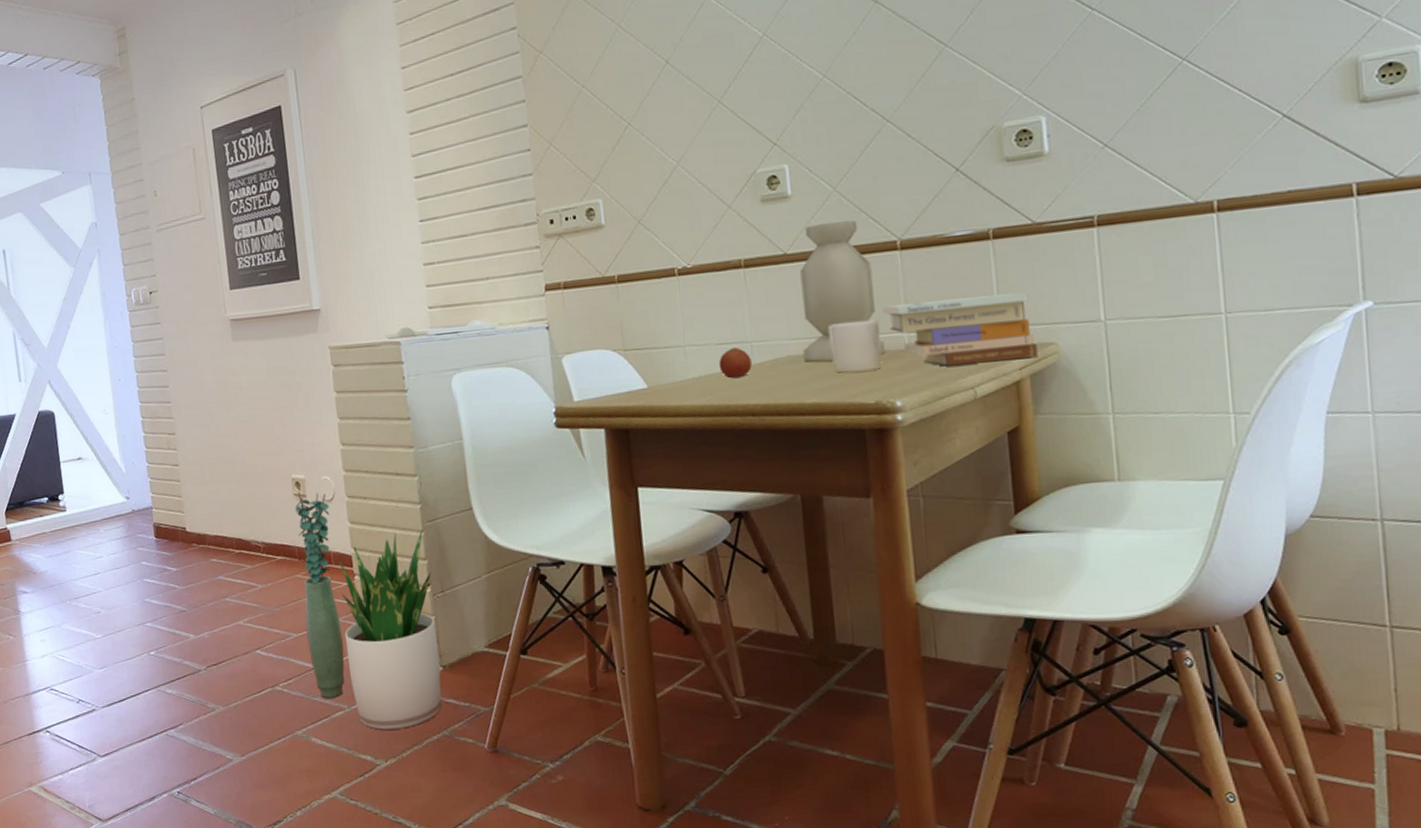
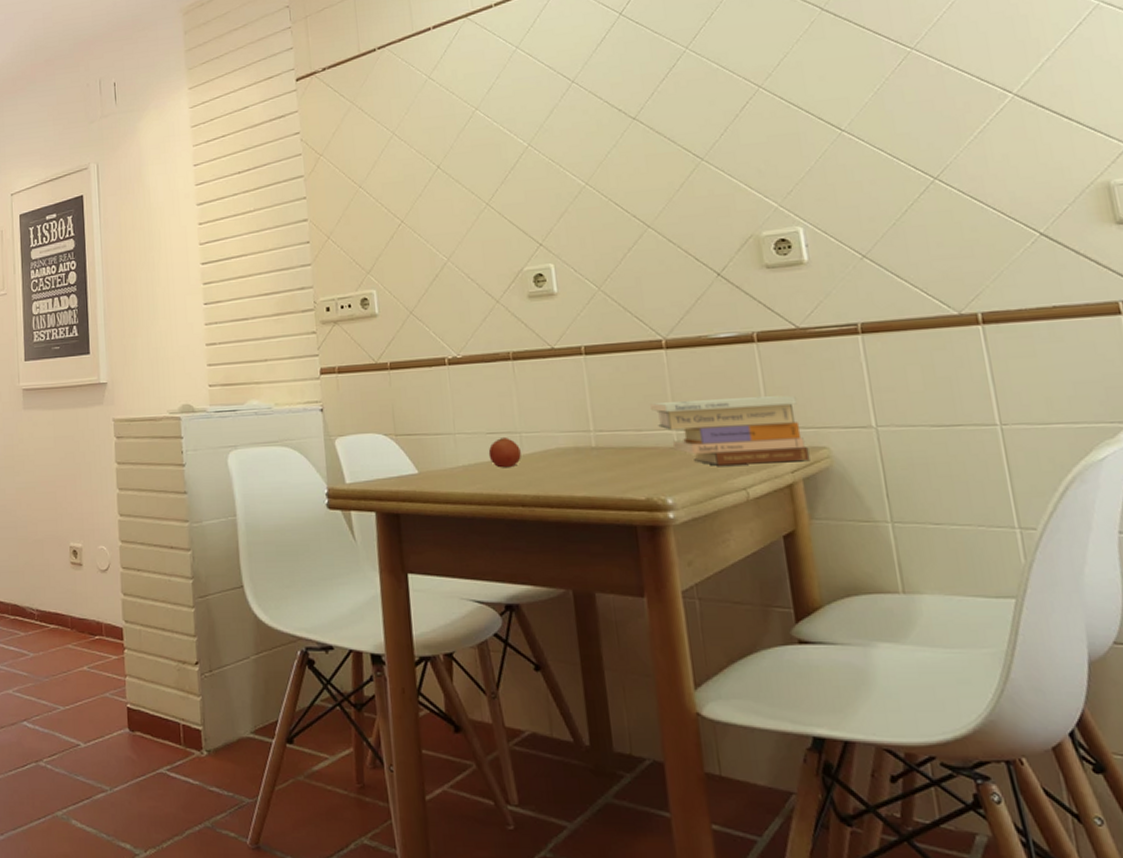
vase: present [295,492,345,699] -> none [71,560,110,779]
planter: present [338,530,442,730] -> none [109,606,205,816]
vase: present [800,220,886,363] -> none [567,319,655,457]
mug: present [828,320,882,373] -> none [596,416,651,469]

